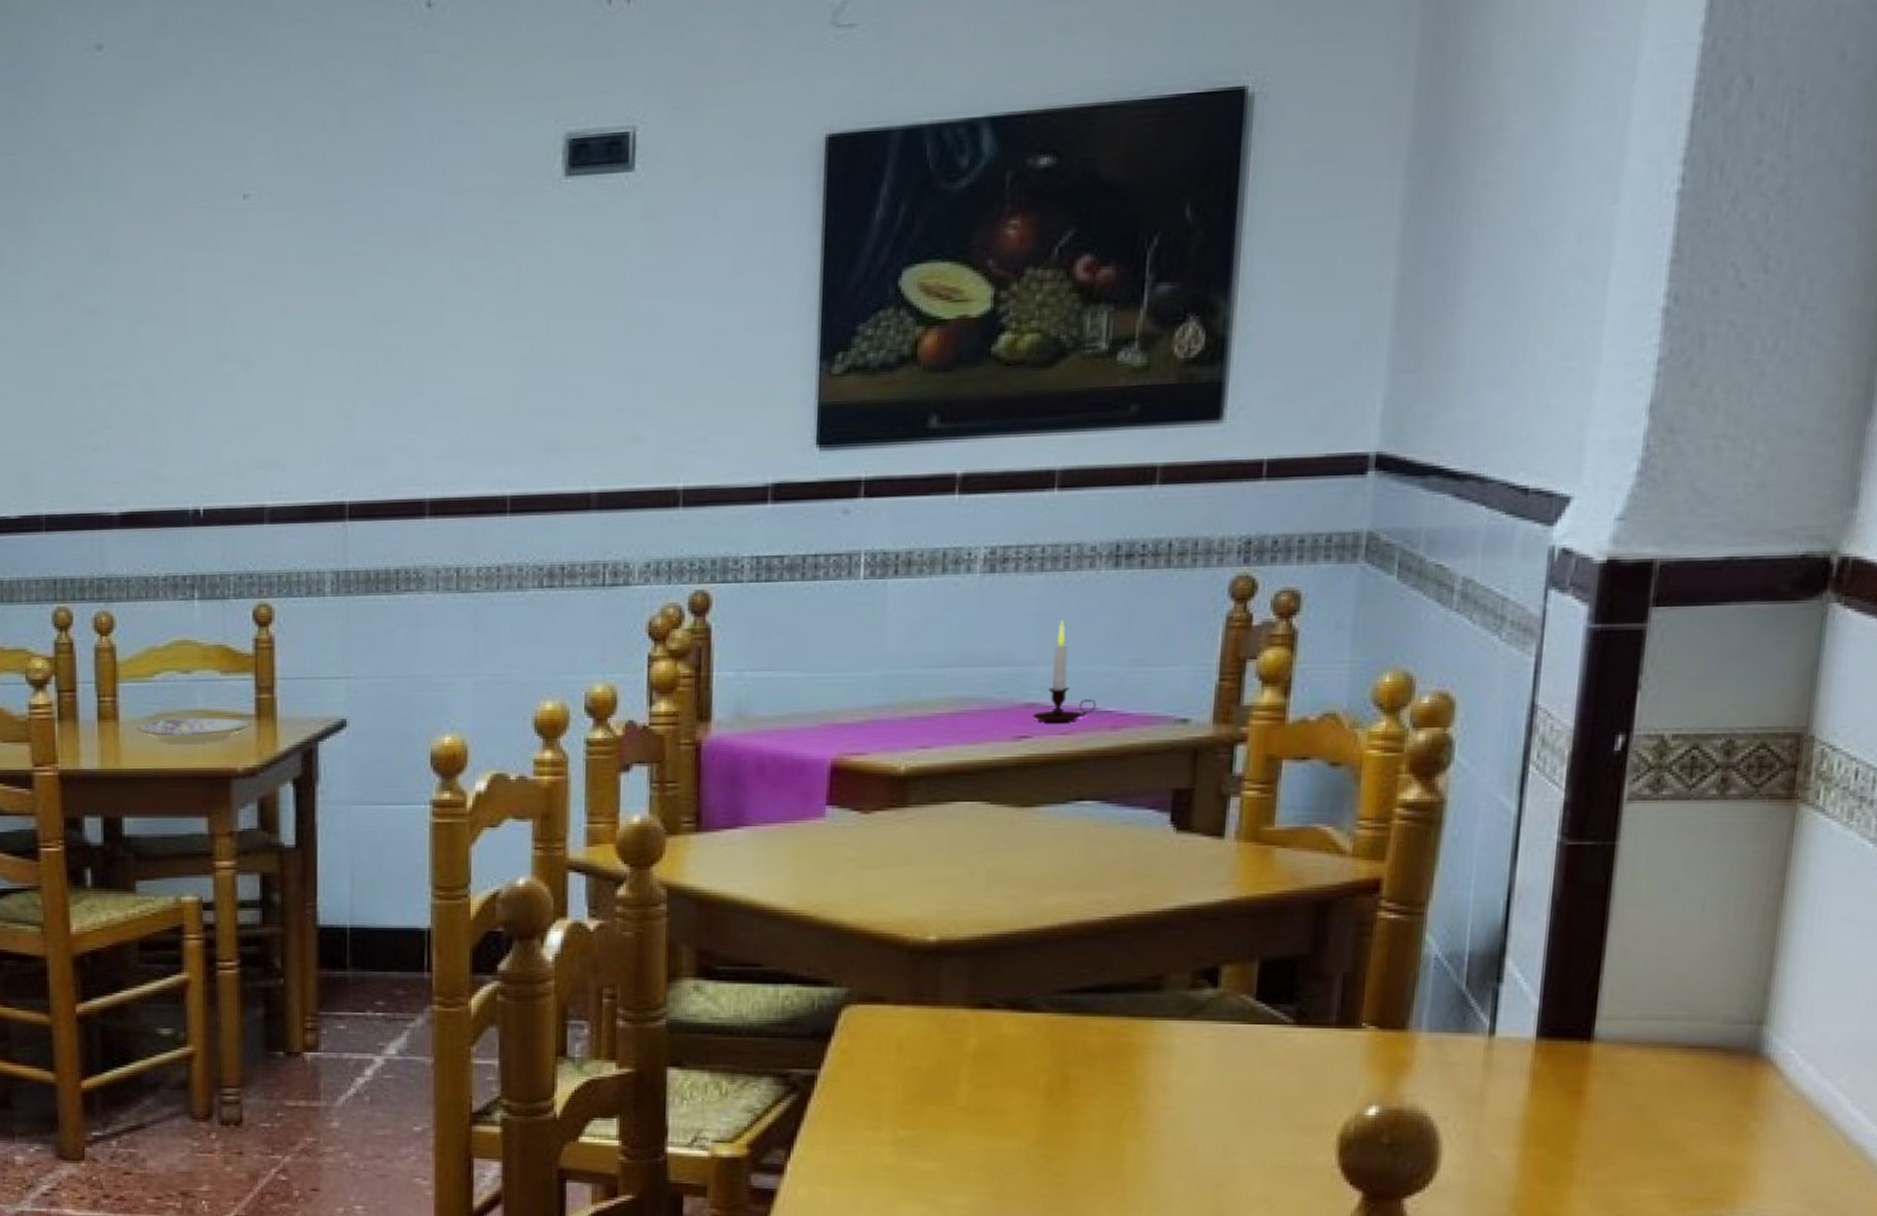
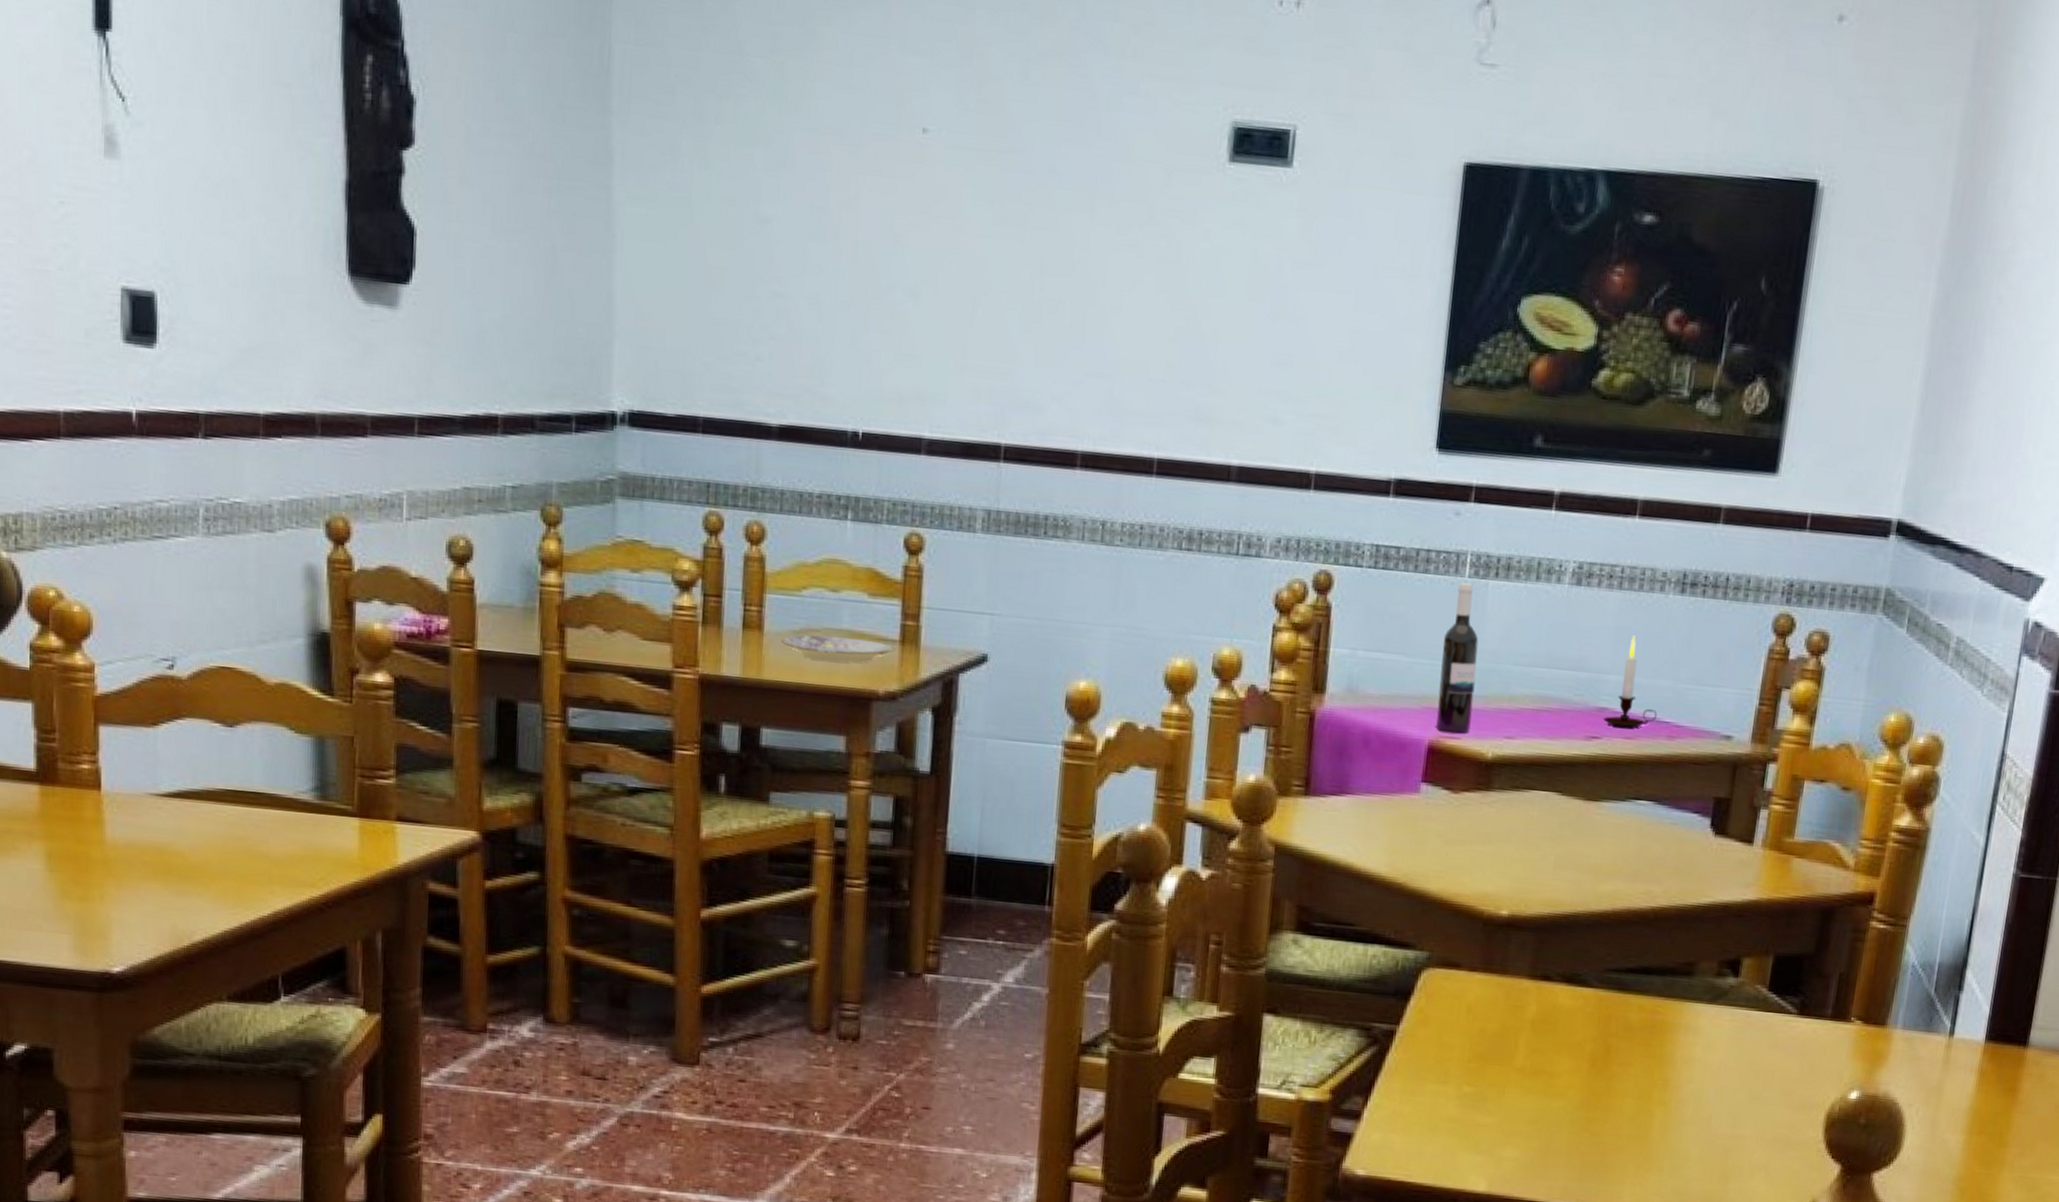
wine bottle: none [837,585,881,750] -> present [1436,582,1479,735]

